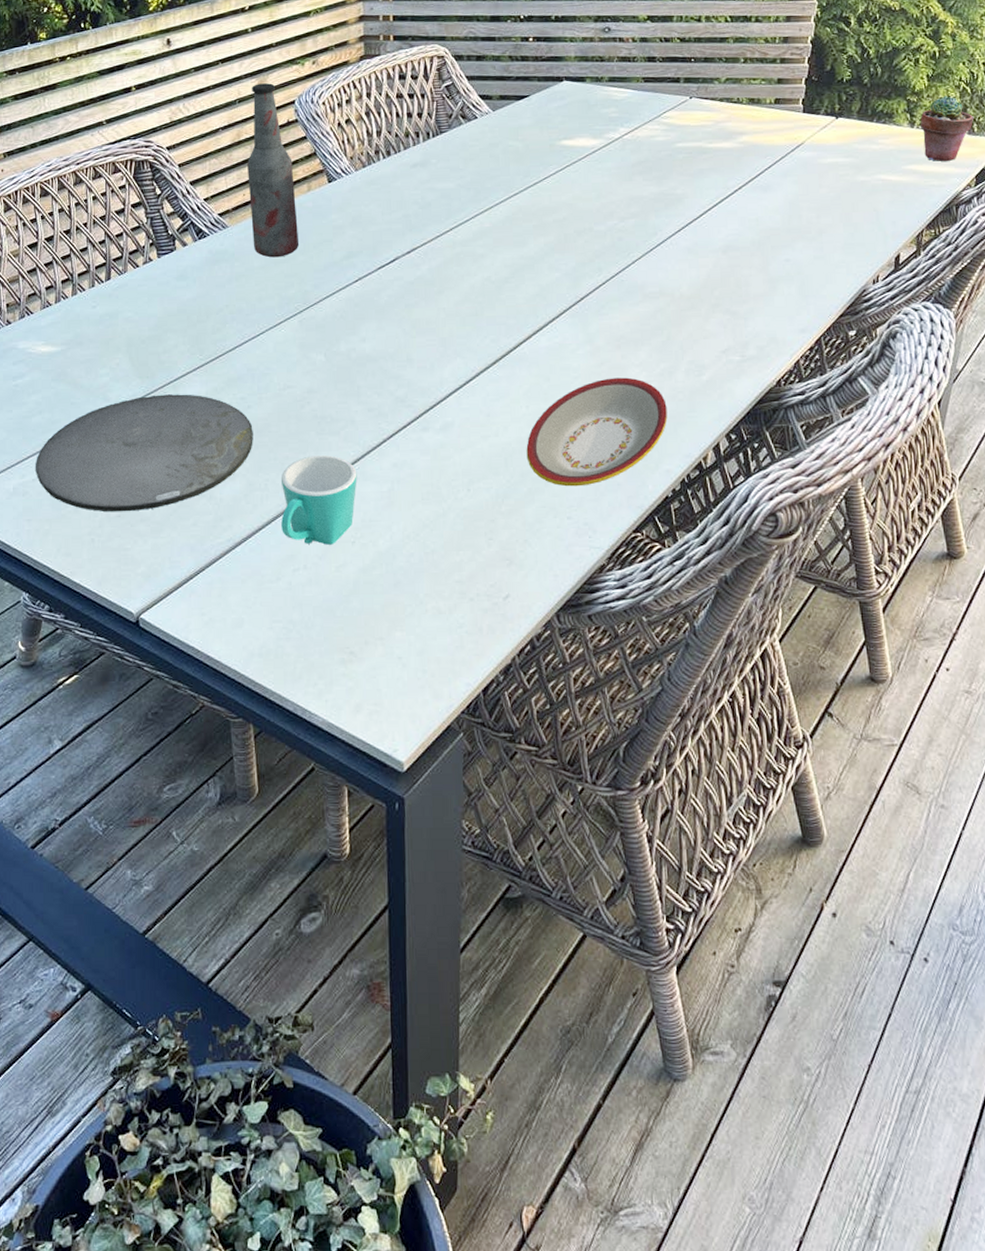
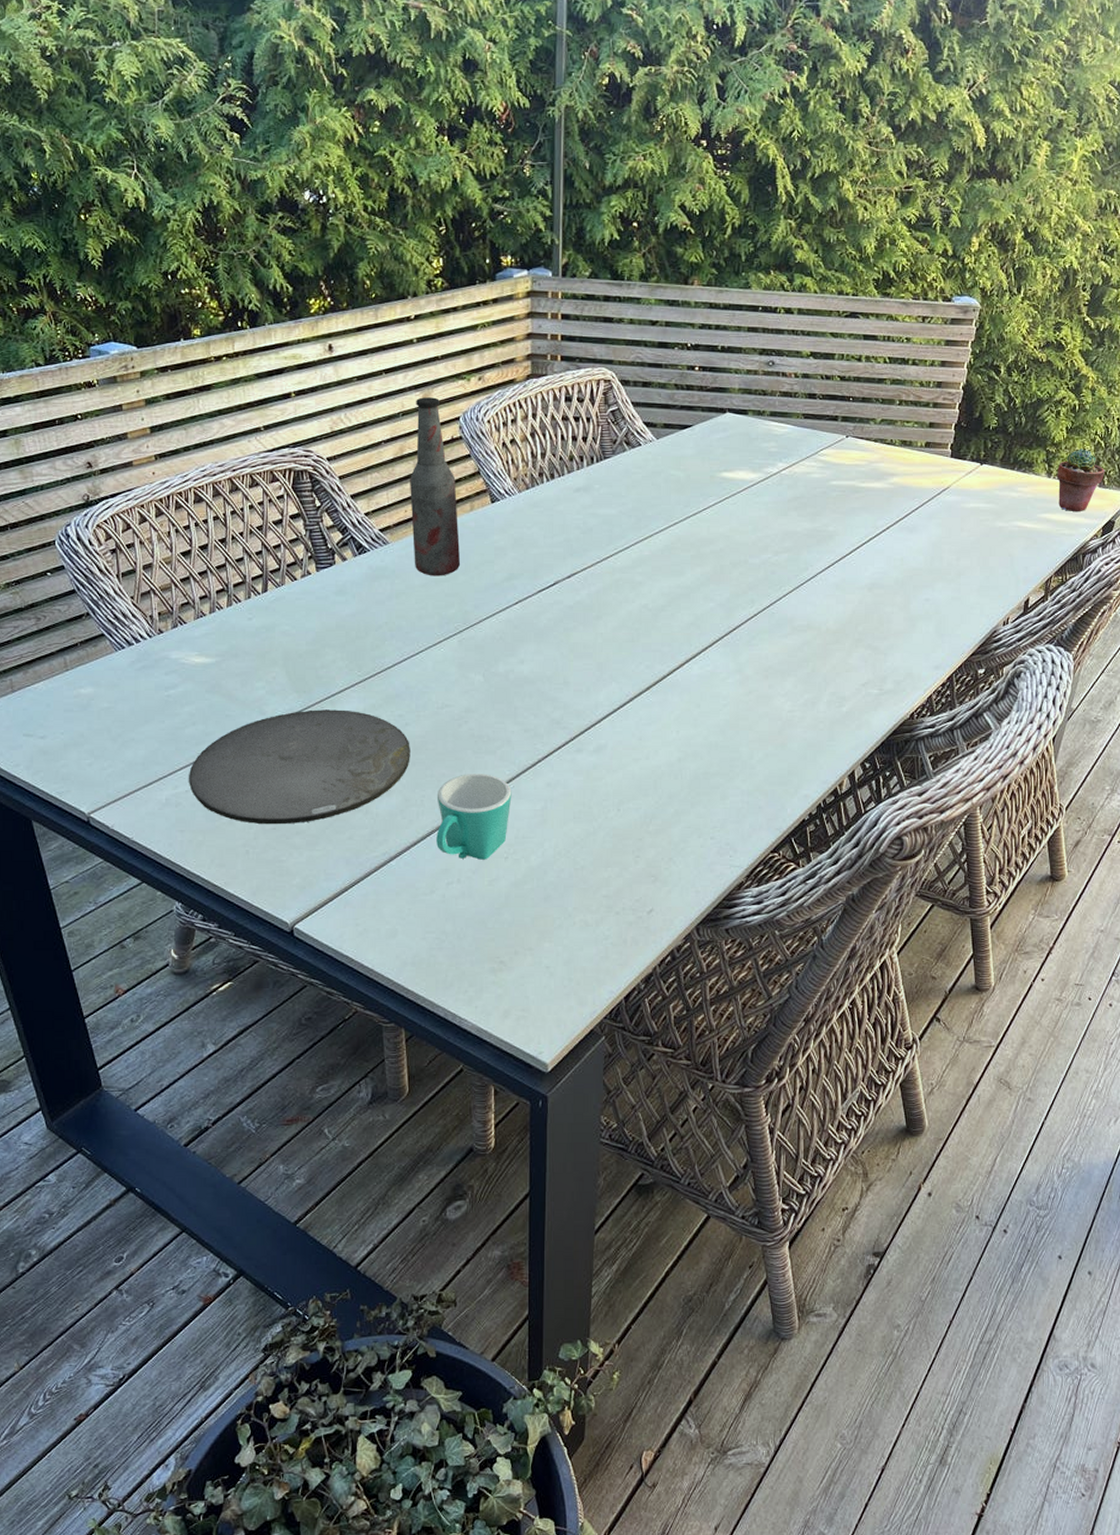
plate: present [526,377,668,487] -> none [675,706,808,809]

